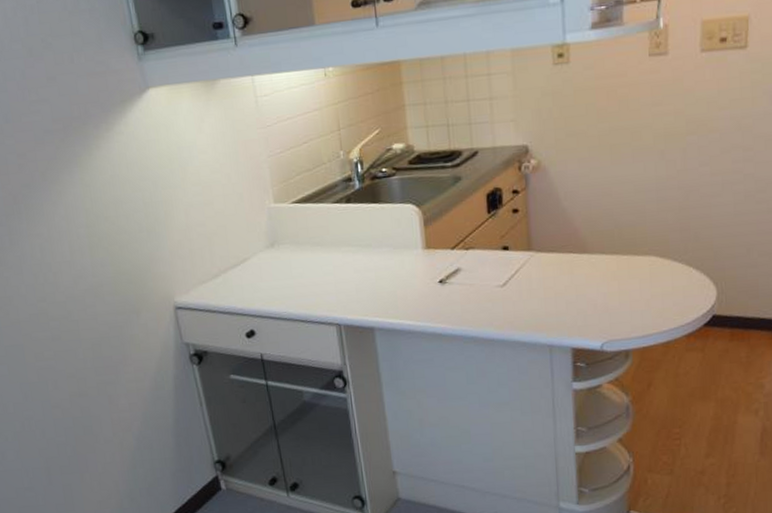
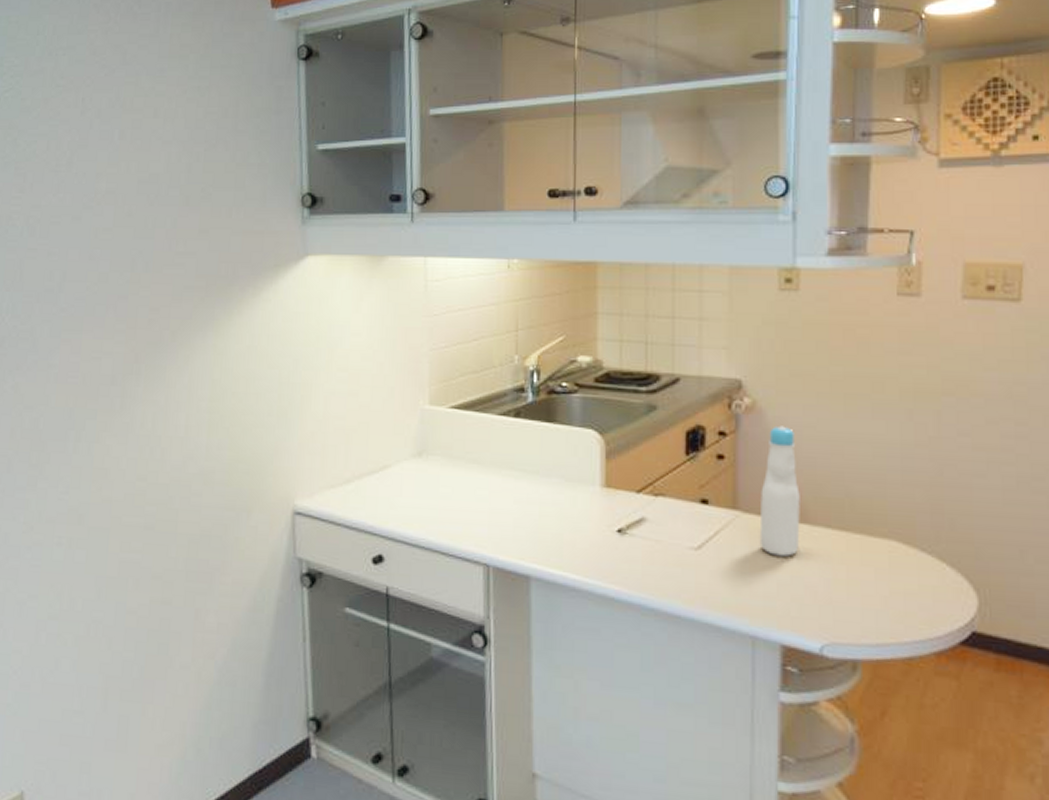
bottle: none [549,178,581,282] -> present [759,425,800,557]

